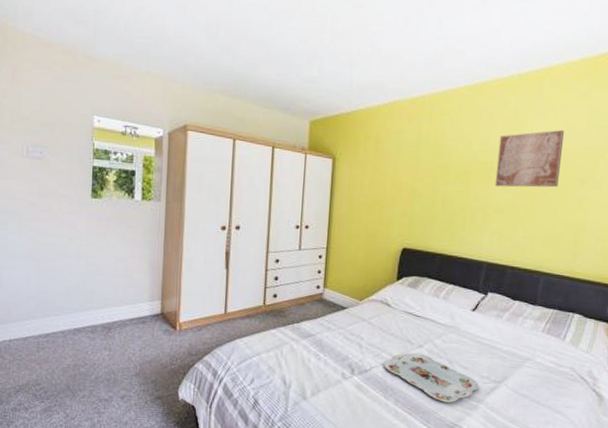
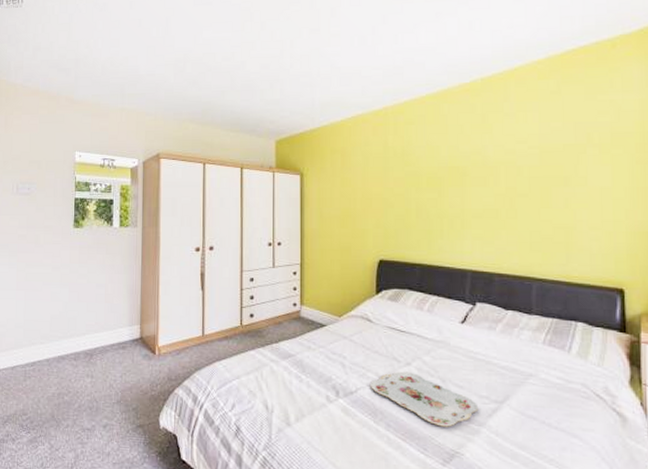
wall art: present [495,130,565,188] -> none [469,129,539,191]

